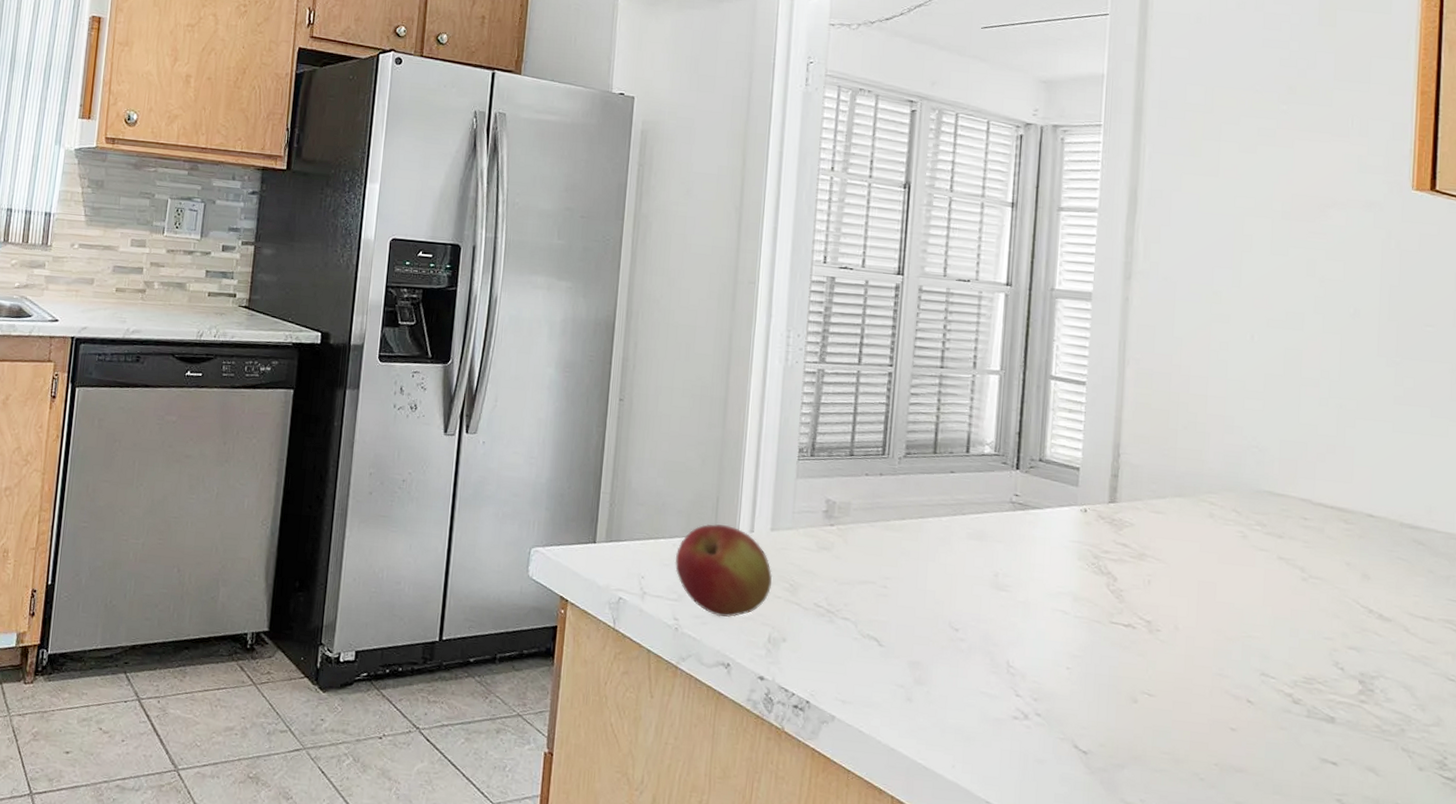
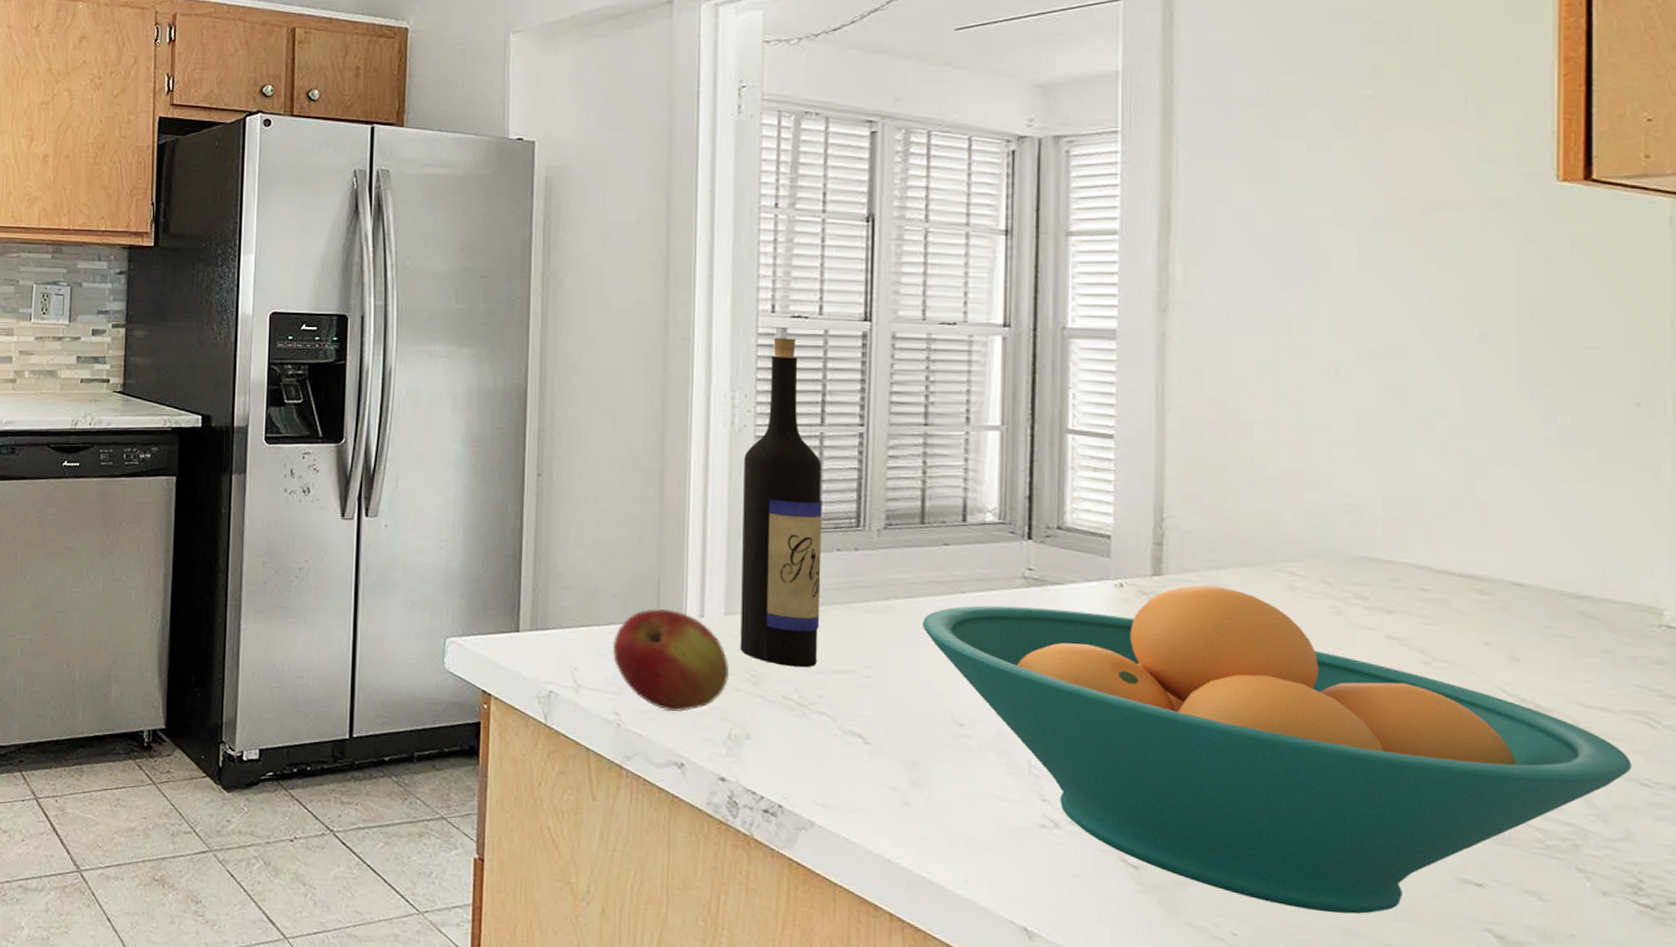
wine bottle: none [782,285,857,579] -> present [740,337,822,668]
fruit bowl: none [930,511,1443,790] -> present [923,585,1632,914]

